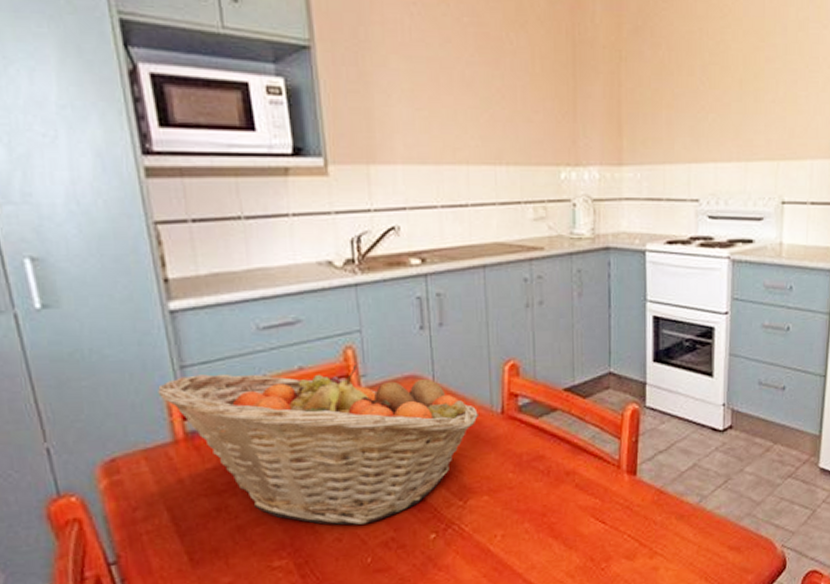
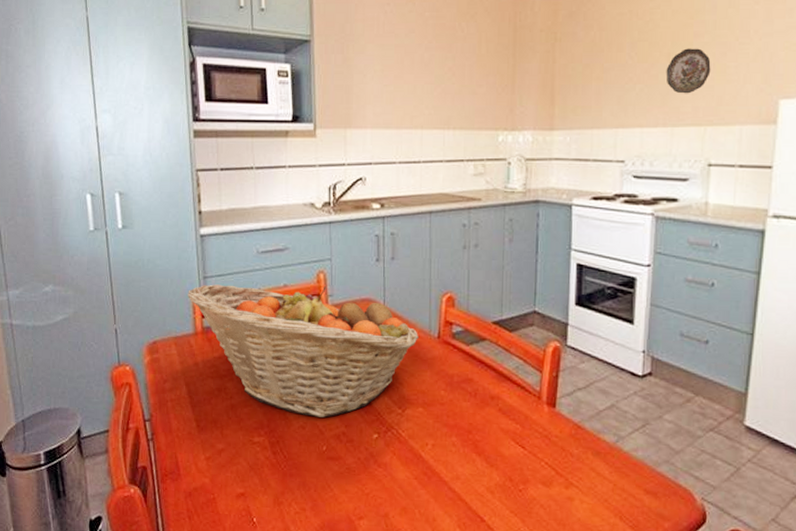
decorative plate: none [738,74,782,125] -> present [666,48,711,94]

